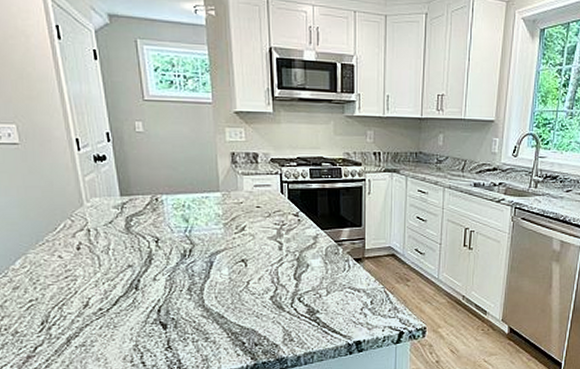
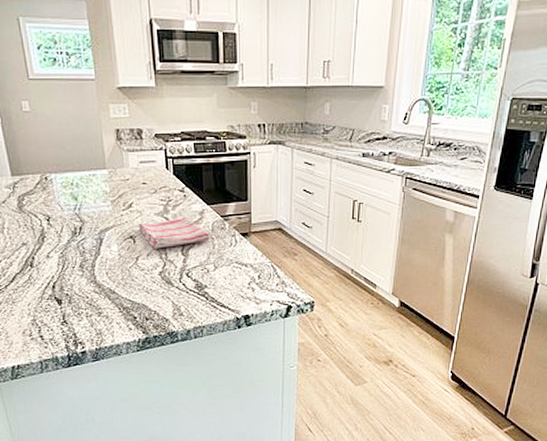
dish towel: none [250,241,324,273] -> present [138,216,210,249]

